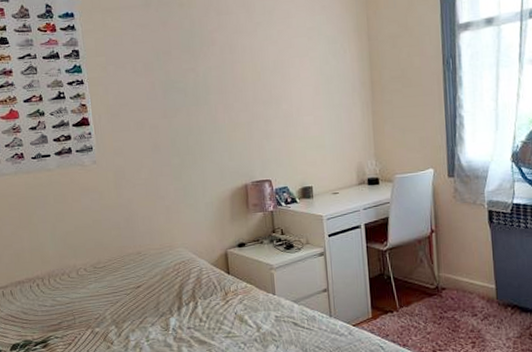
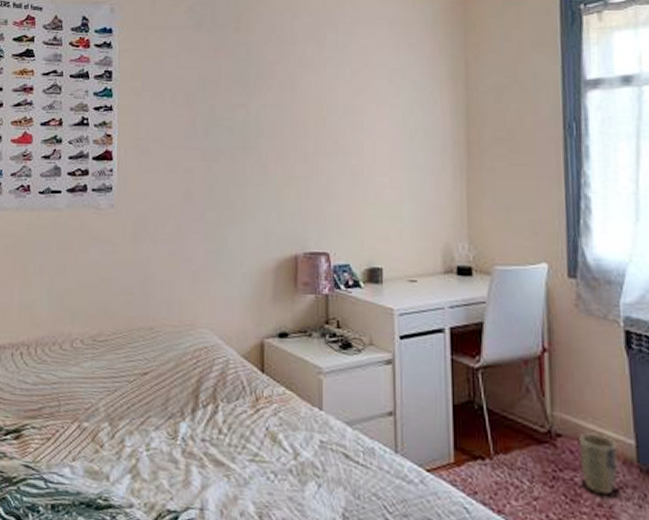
plant pot: none [457,284,484,324] -> present [579,433,619,495]

